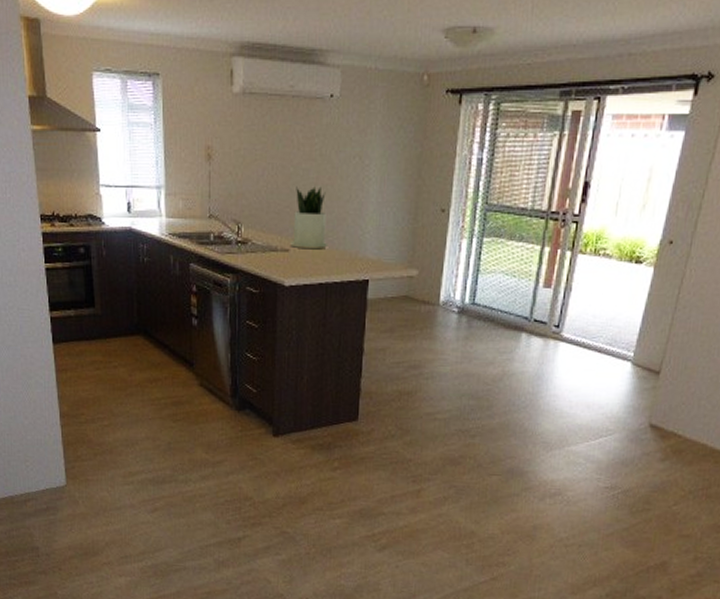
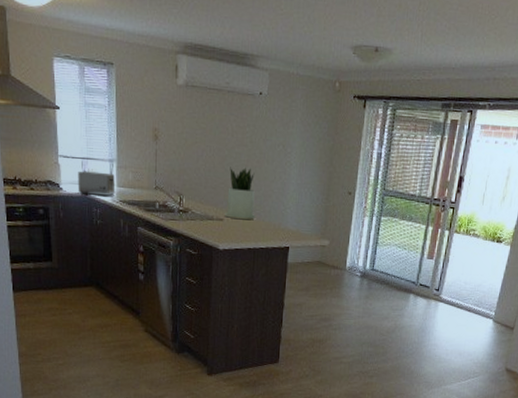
toaster: none [121,201,163,230] -> present [78,171,115,197]

